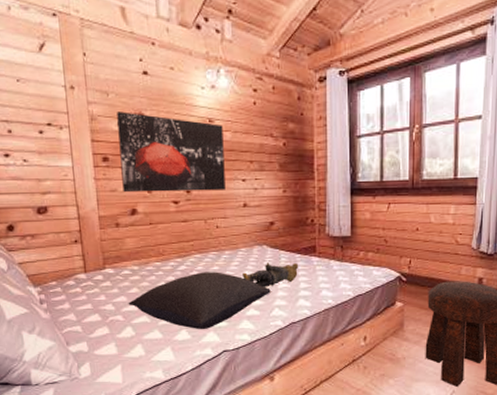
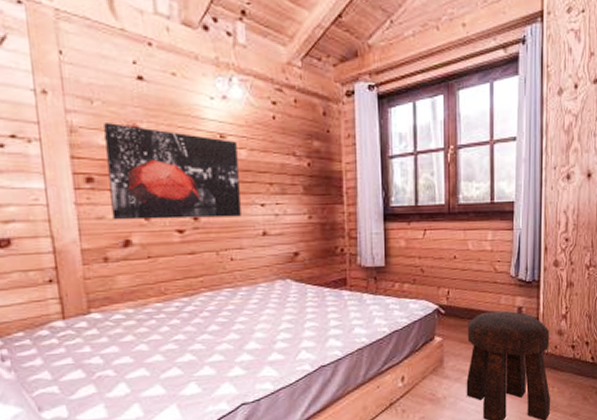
pillow: present [128,272,271,329] -> none [121,311,296,381]
teddy bear: present [242,263,299,287] -> none [263,298,328,328]

